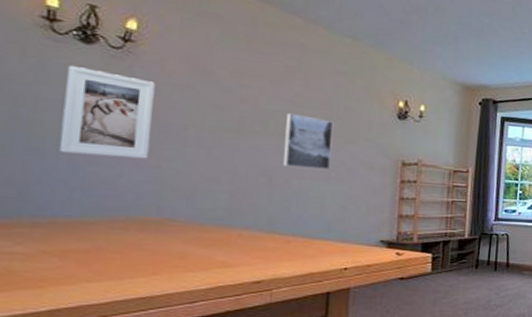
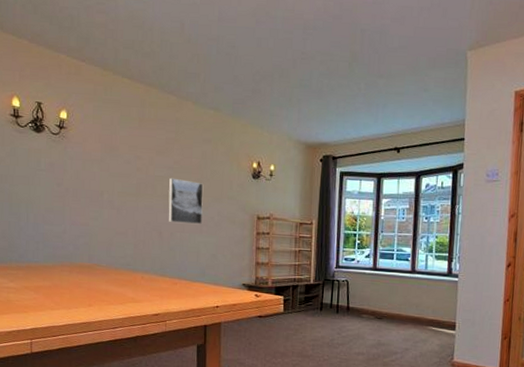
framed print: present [59,66,155,159] -> none [28,150,81,219]

